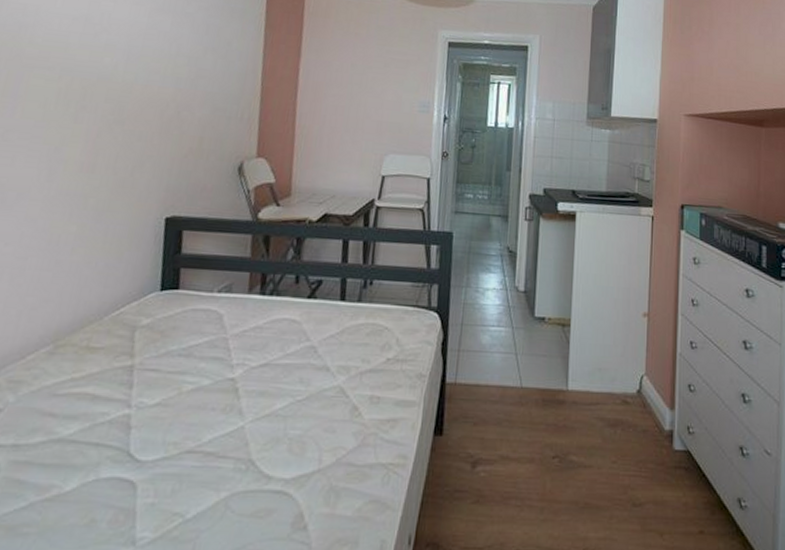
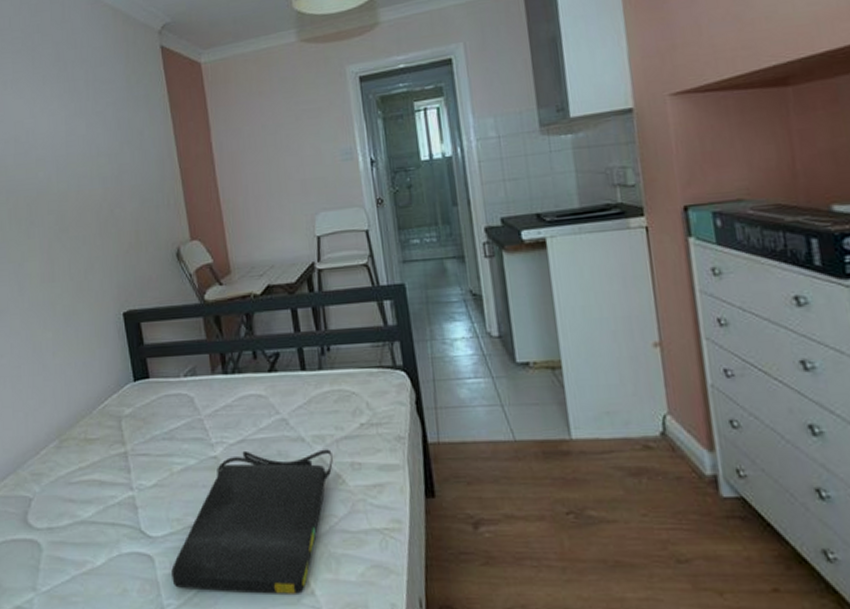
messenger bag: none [152,375,354,529] -> present [171,449,333,594]

